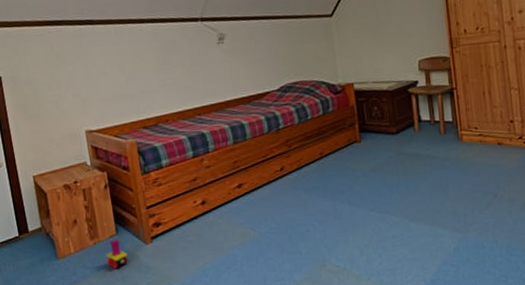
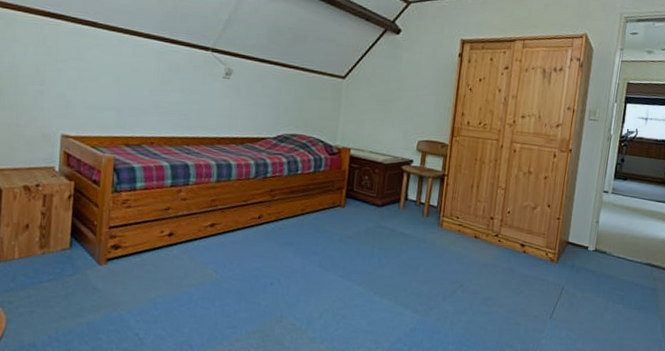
toy train: present [106,239,129,270] -> none [52,253,77,285]

